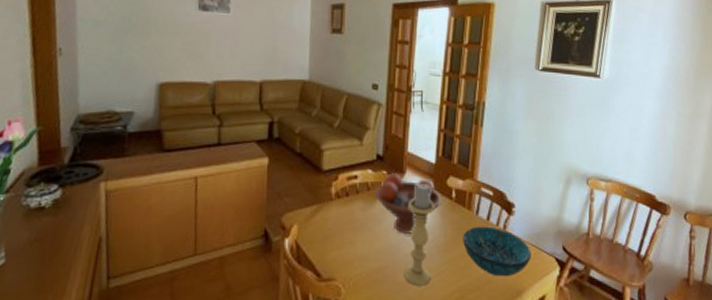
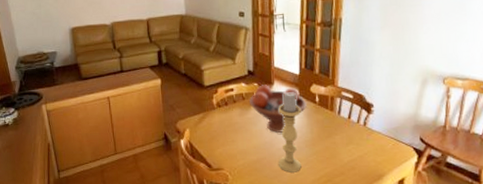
decorative bowl: present [463,226,532,277] -> none [327,124,391,164]

